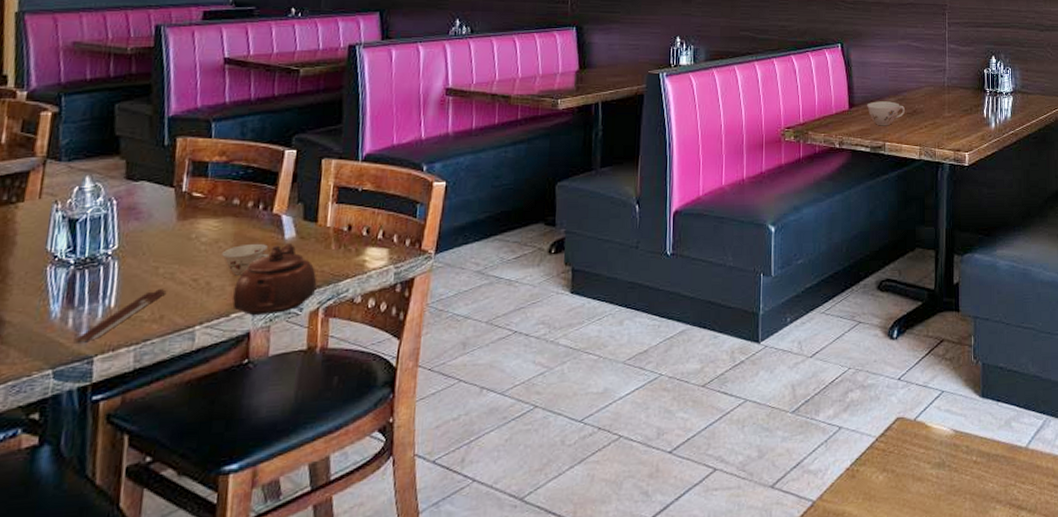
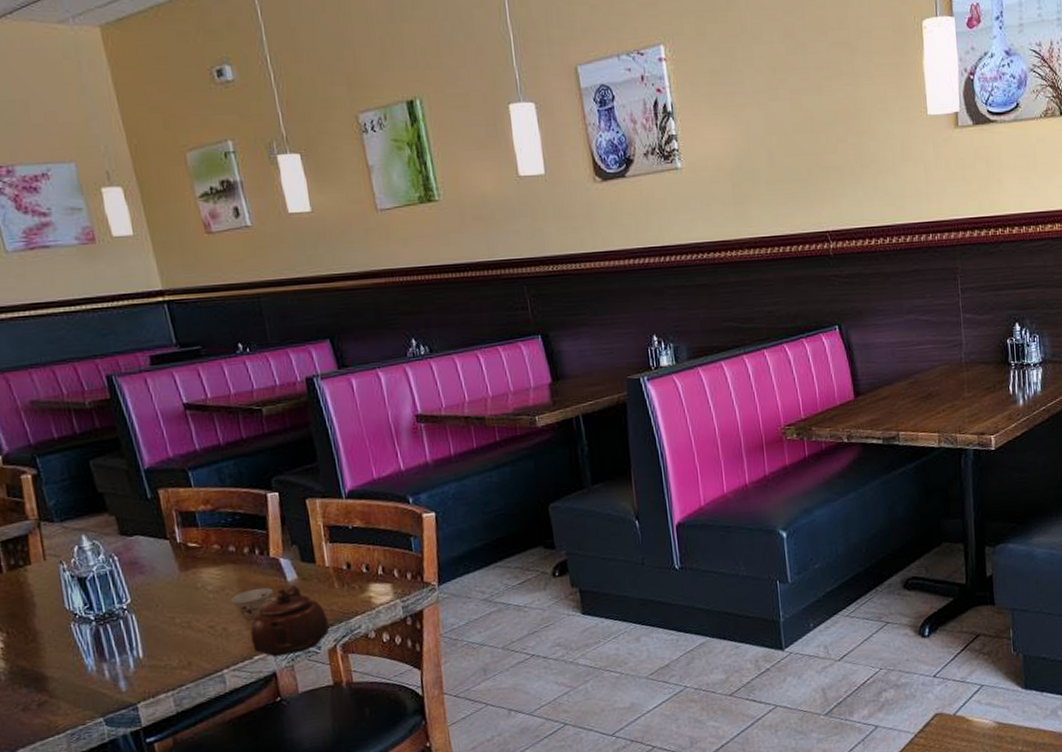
chopsticks: present [74,289,167,343] -> none [114,637,188,692]
teacup: present [867,101,905,126] -> none [875,385,918,415]

